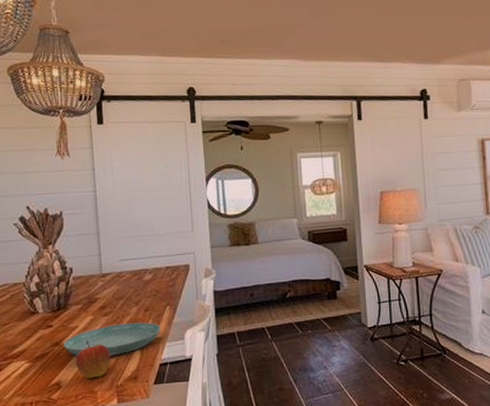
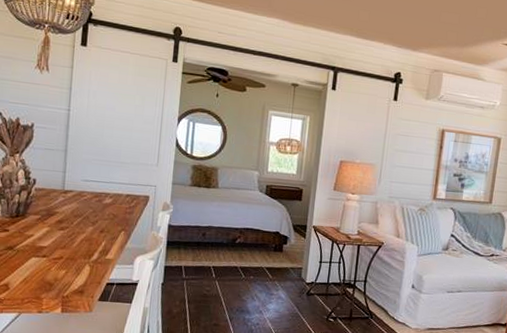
saucer: present [64,322,161,356] -> none [17,239,113,269]
fruit: present [76,341,110,379] -> none [26,250,61,286]

